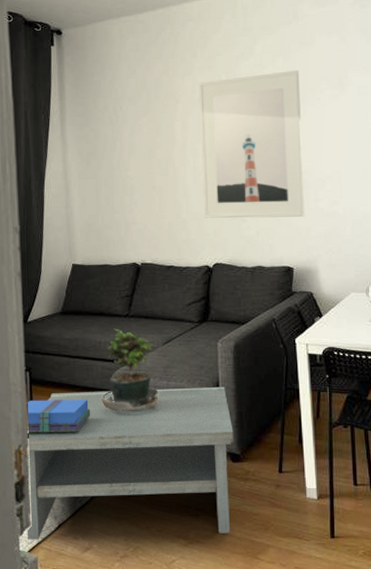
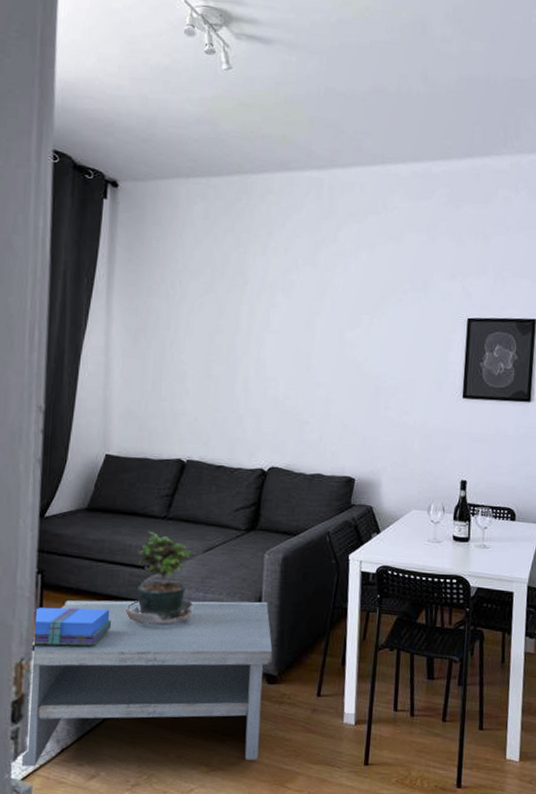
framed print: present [198,70,305,218] -> none [264,264,383,426]

